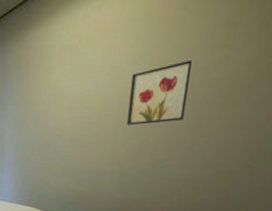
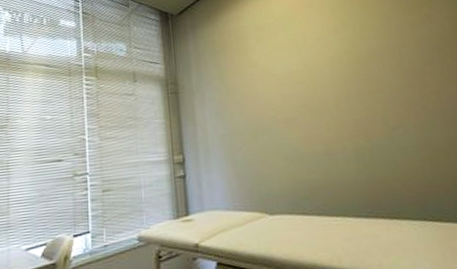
wall art: present [126,59,192,125] -> none [337,22,406,94]

